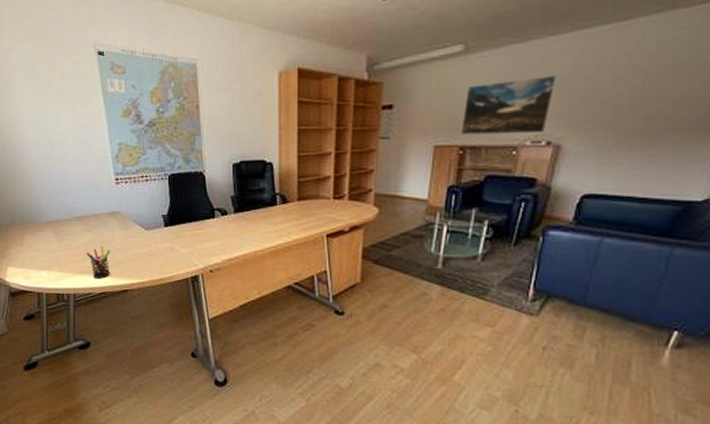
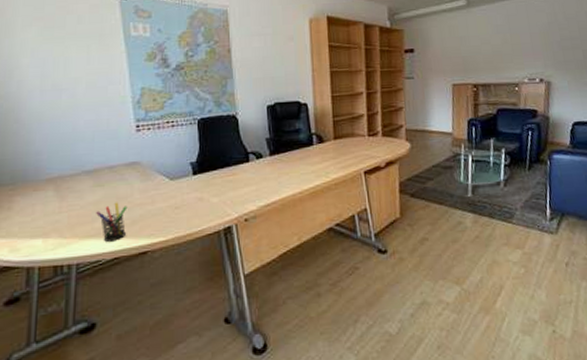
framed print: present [461,75,558,135] -> none [472,26,540,74]

